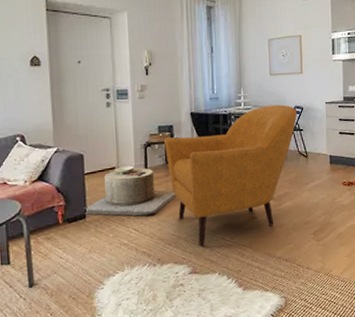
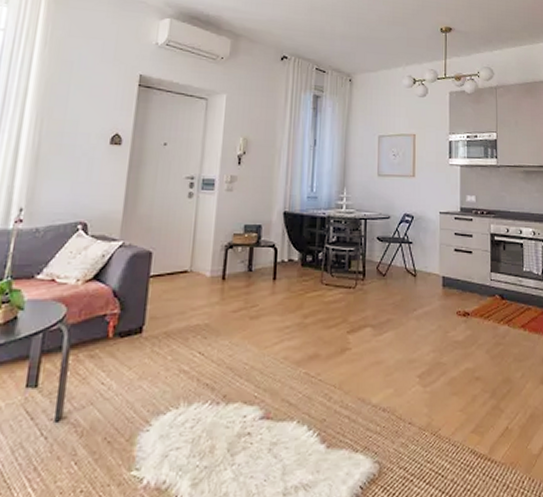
side table: present [83,165,176,216] -> none [140,270,256,336]
armchair: present [163,104,298,247] -> none [248,210,407,383]

